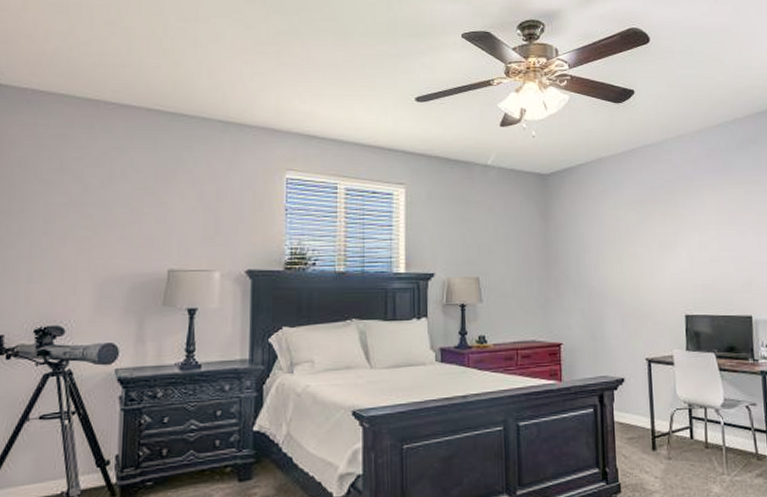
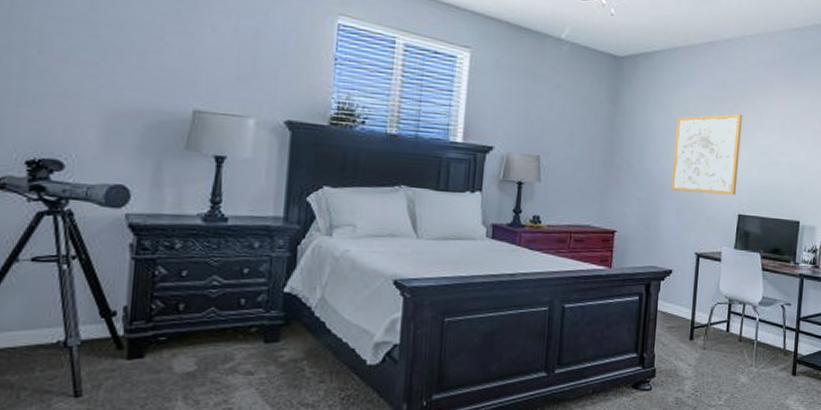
wall art: none [609,215,680,298] -> present [671,114,742,196]

